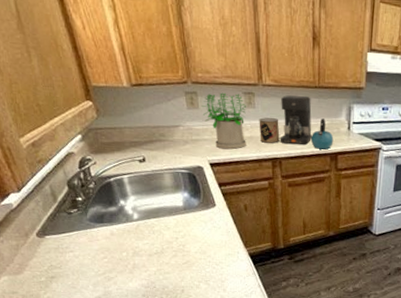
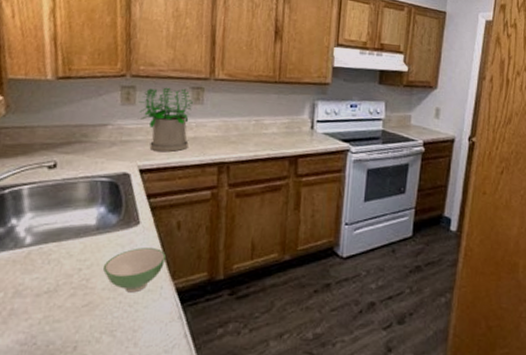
bowl: none [194,223,239,256] -> present [103,247,167,293]
tin can: present [259,117,280,144] -> none [205,115,231,145]
coffee maker: present [280,95,313,145] -> none [229,90,270,146]
kettle: present [311,118,334,150] -> none [267,116,294,152]

